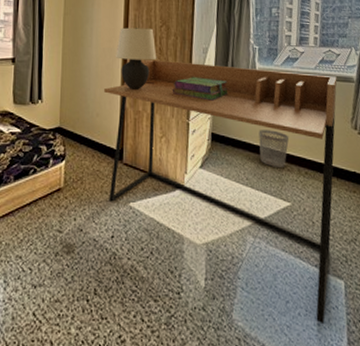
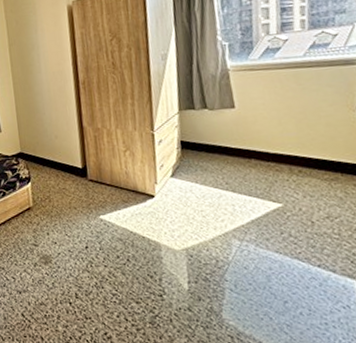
desk: present [104,59,337,323] -> none [59,60,337,322]
table lamp: present [115,27,157,90] -> none [66,43,111,108]
stack of books: present [173,77,228,101] -> none [132,85,196,109]
wastebasket: present [258,130,290,167] -> none [236,130,276,169]

